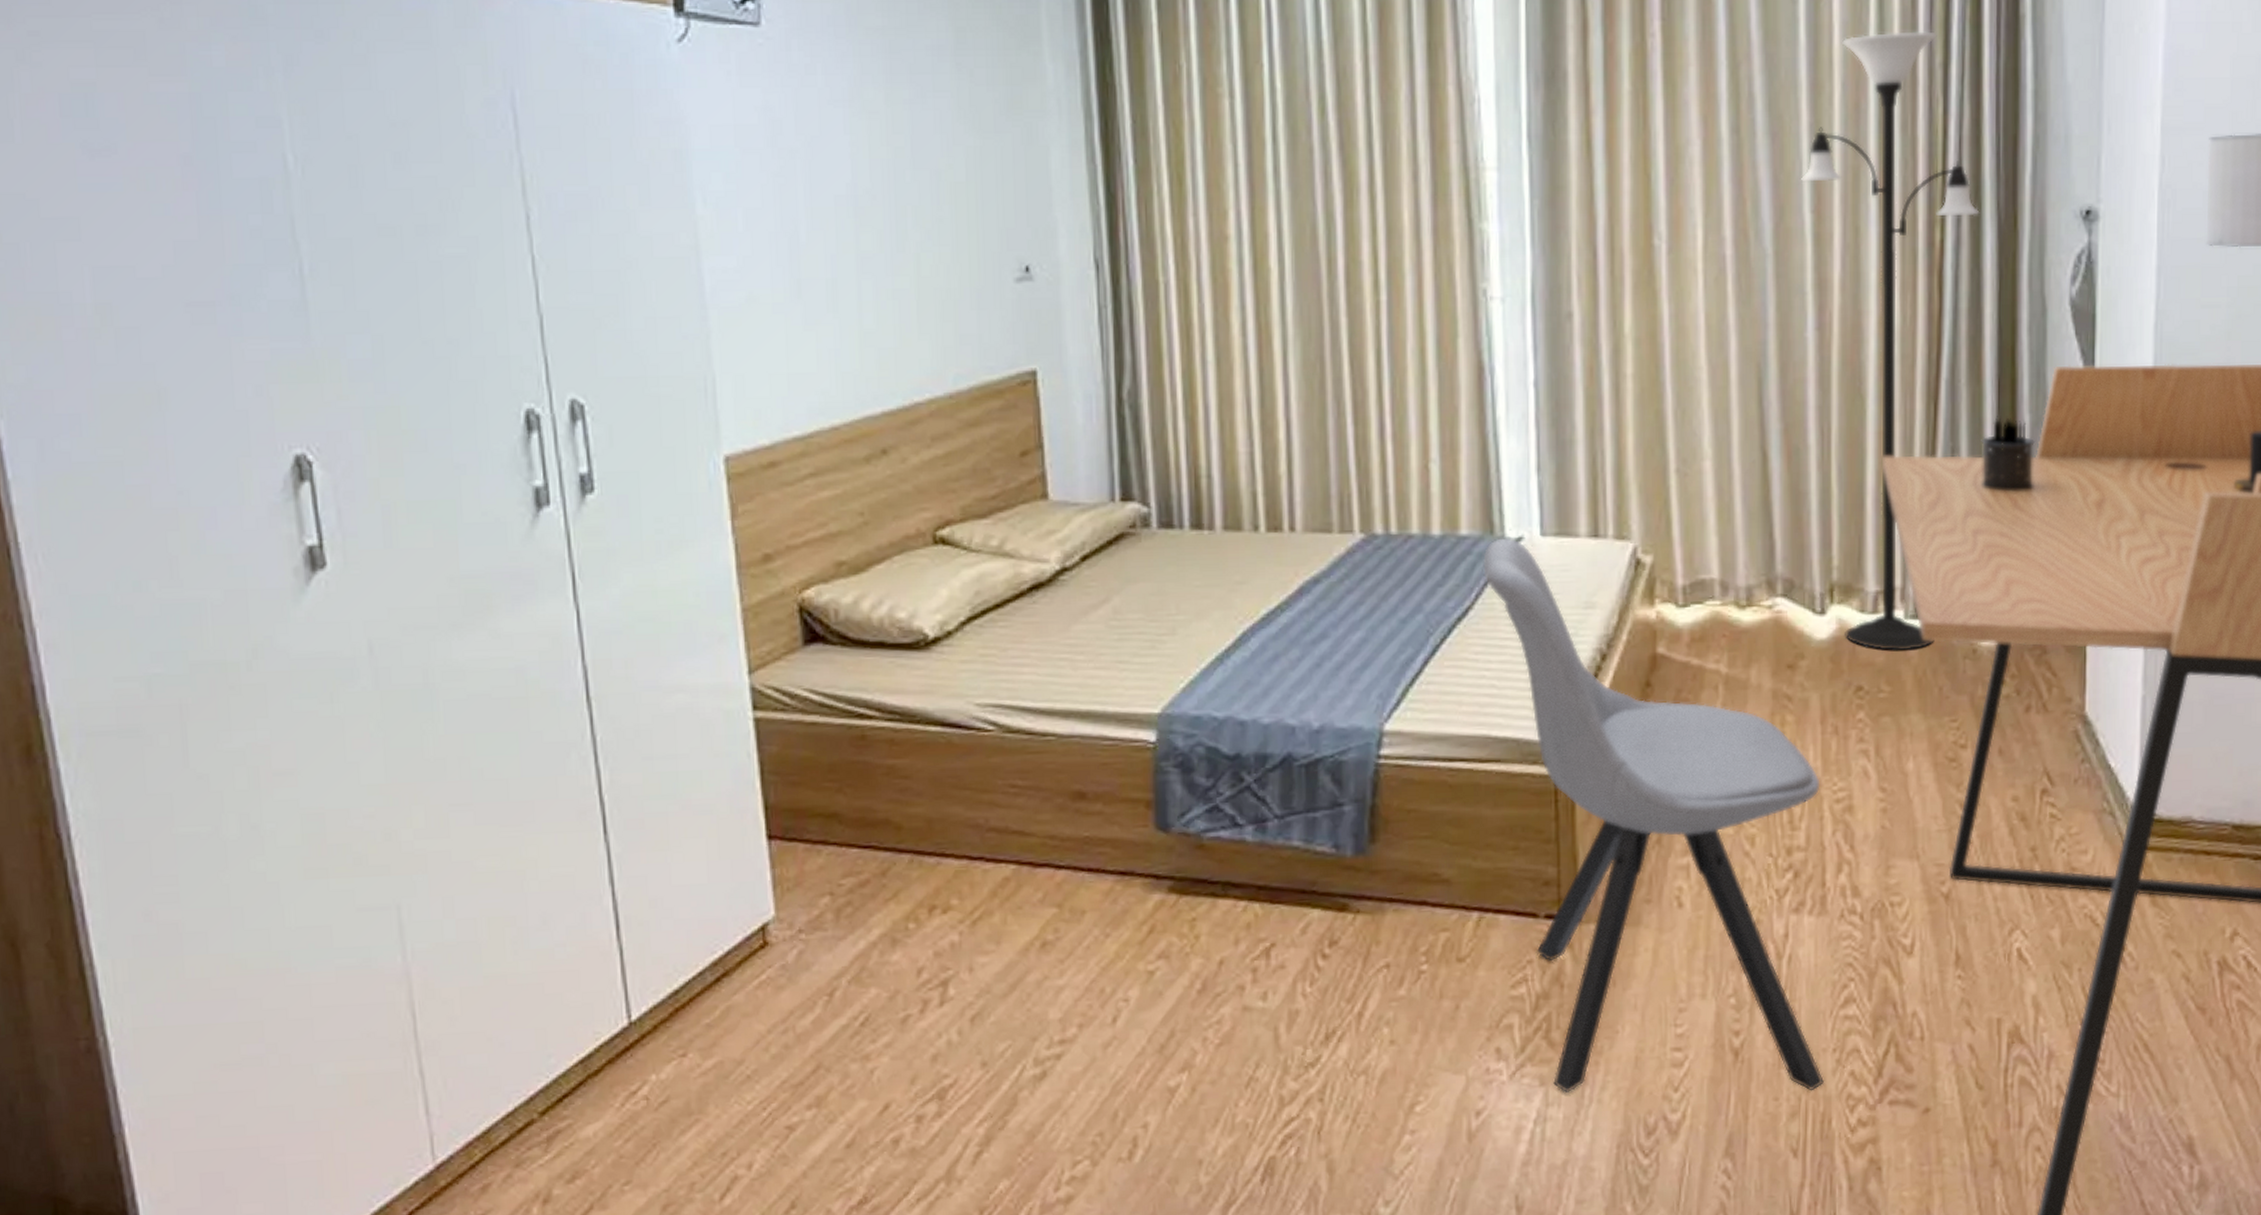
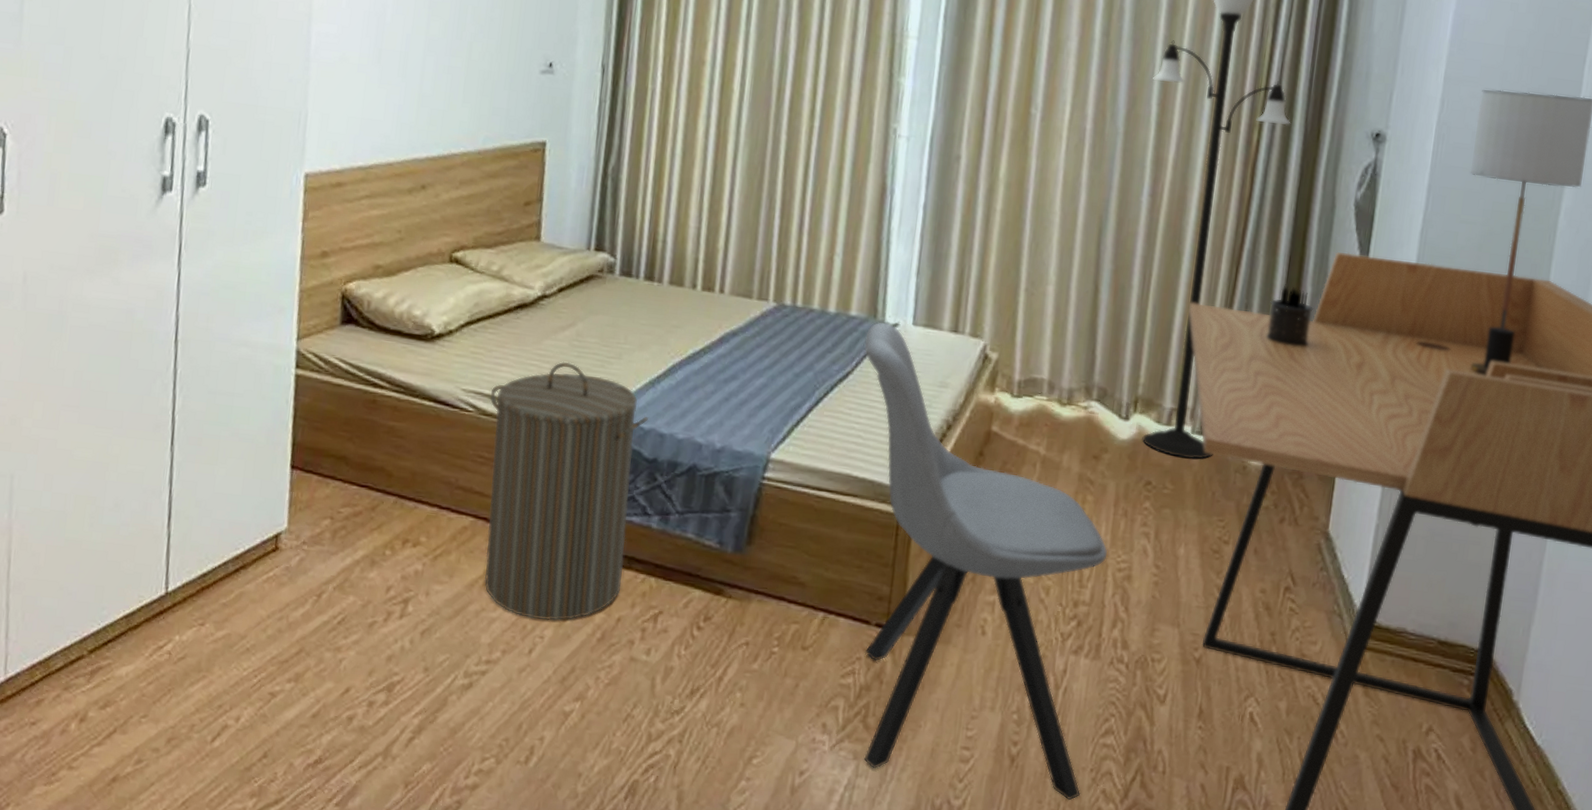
laundry hamper: none [1013,648,1222,979] -> present [484,361,648,621]

